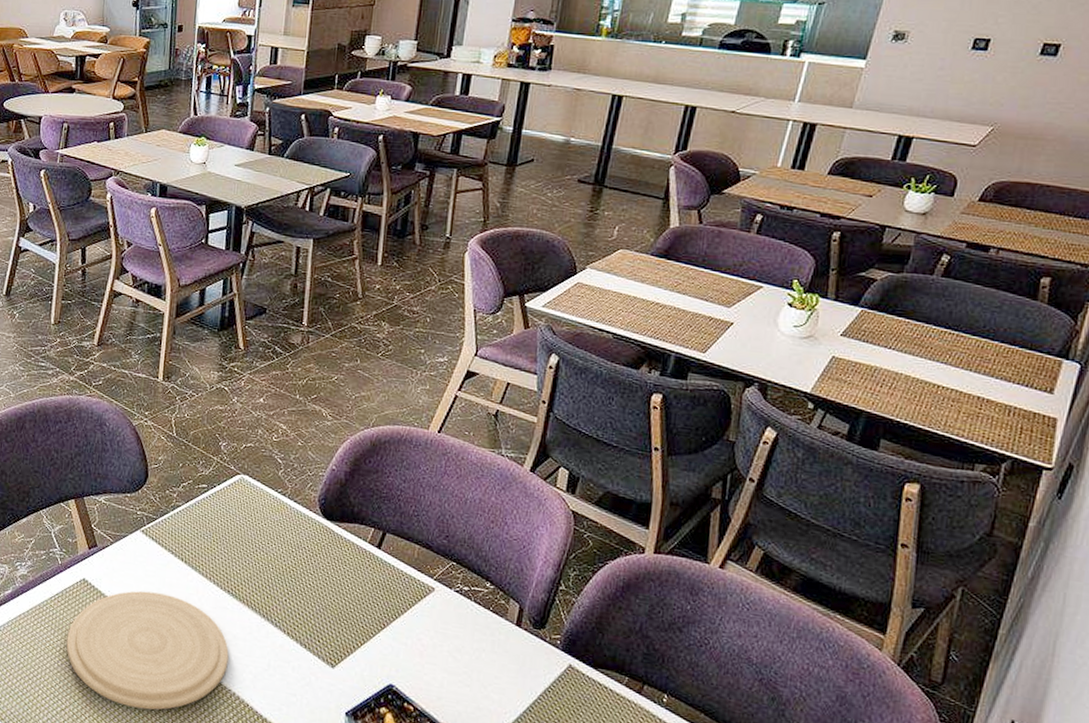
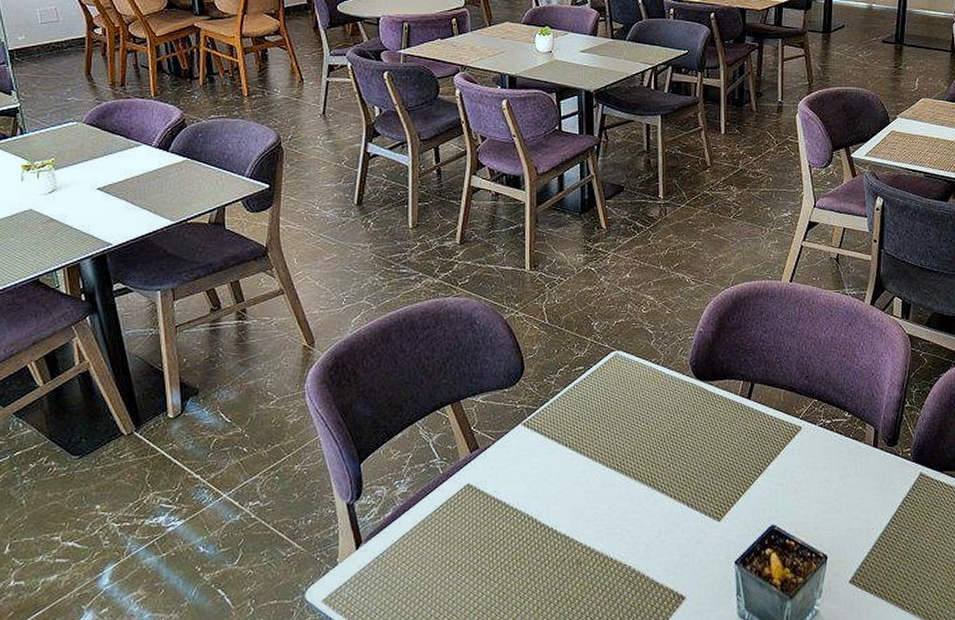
plate: present [66,590,229,710] -> none [456,483,621,605]

